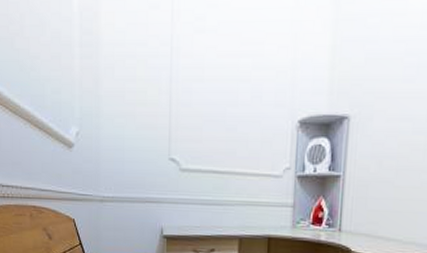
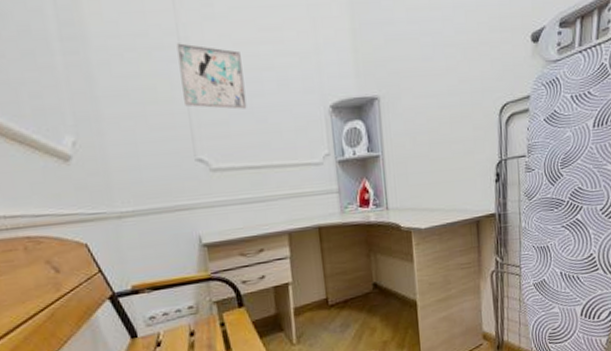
wall art: none [168,53,222,117] -> present [176,43,247,109]

